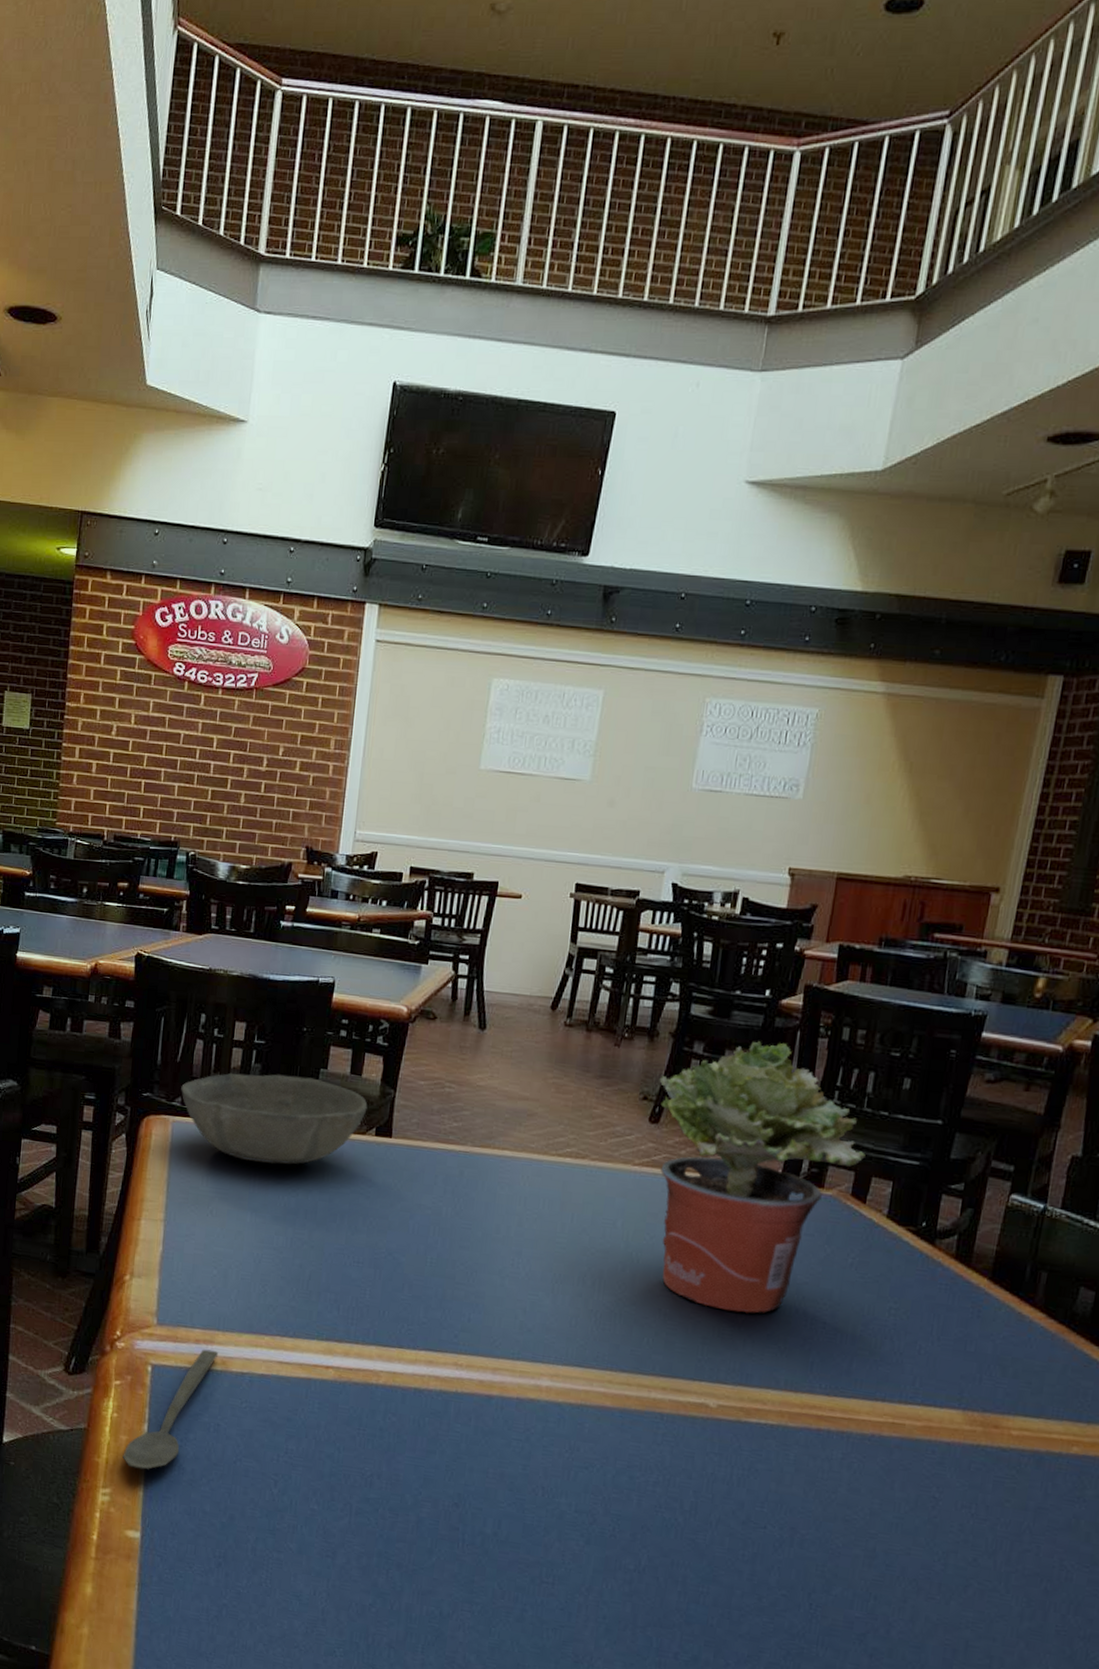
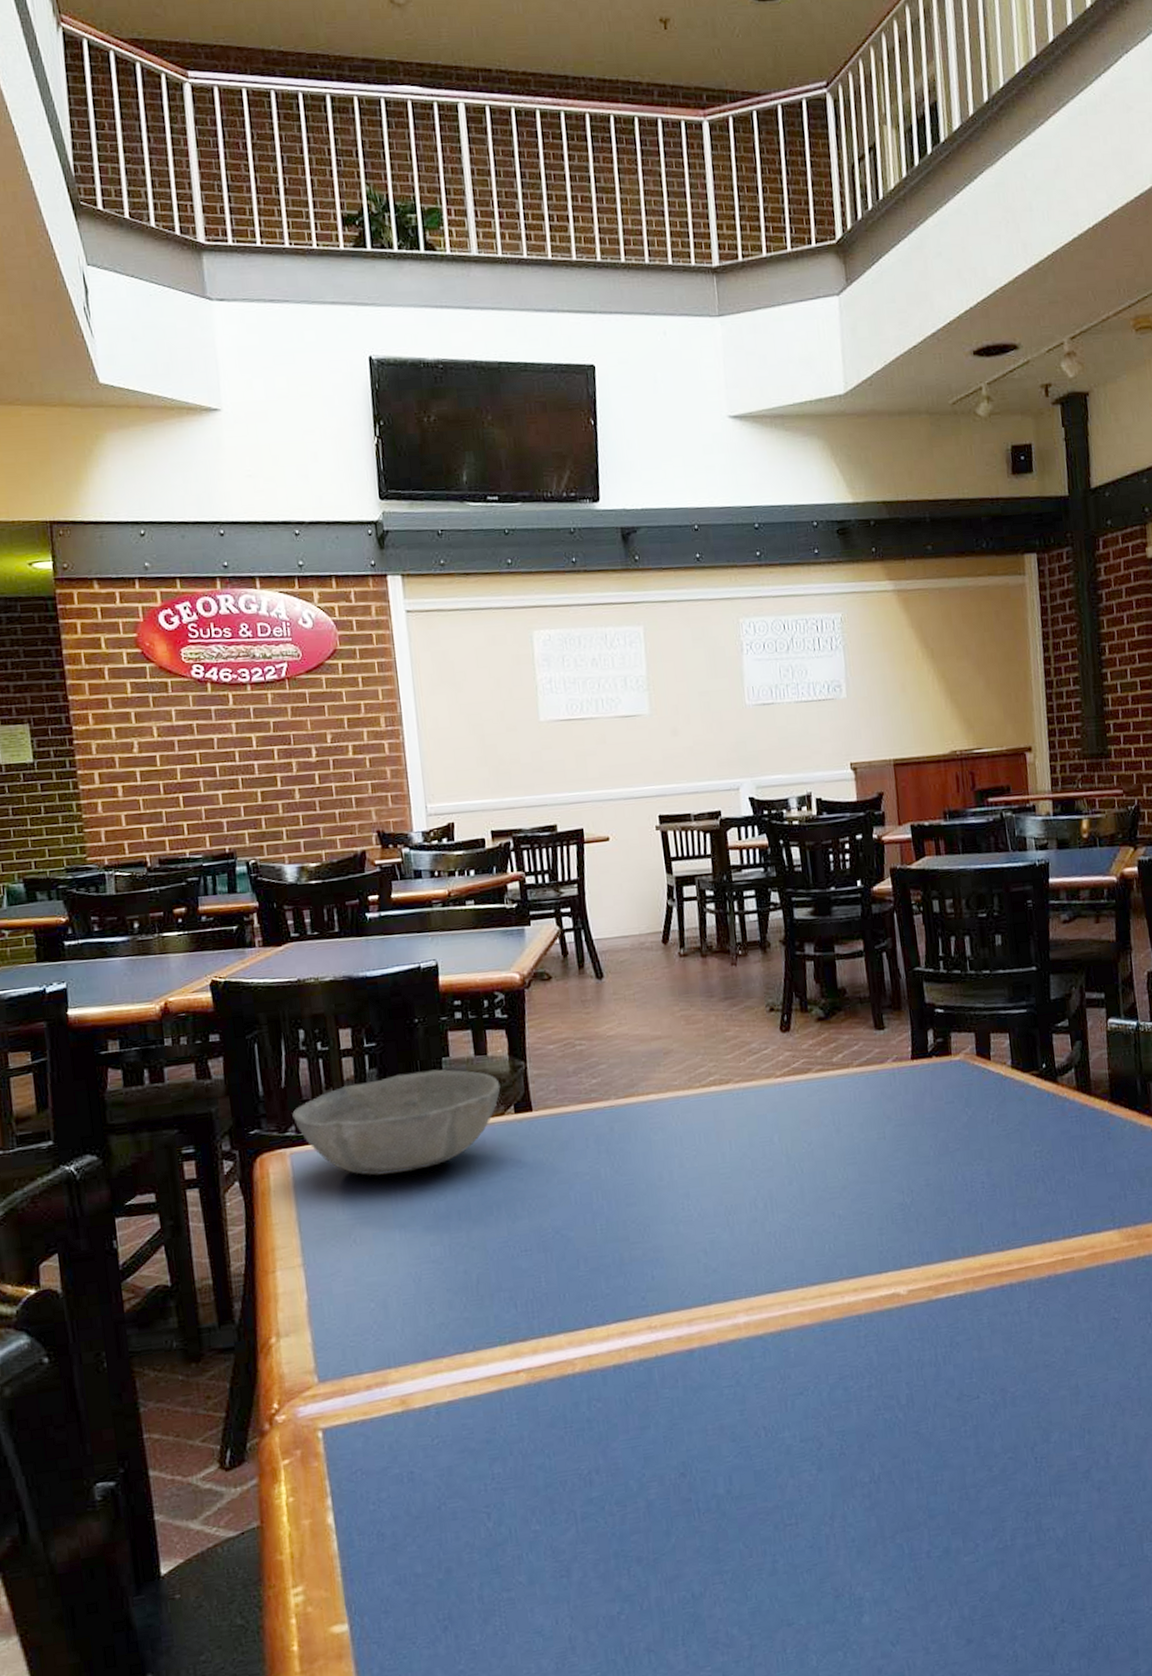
spoon: present [123,1349,219,1470] -> none [309,1391,396,1554]
potted plant: present [659,1041,865,1313] -> none [780,928,980,1197]

